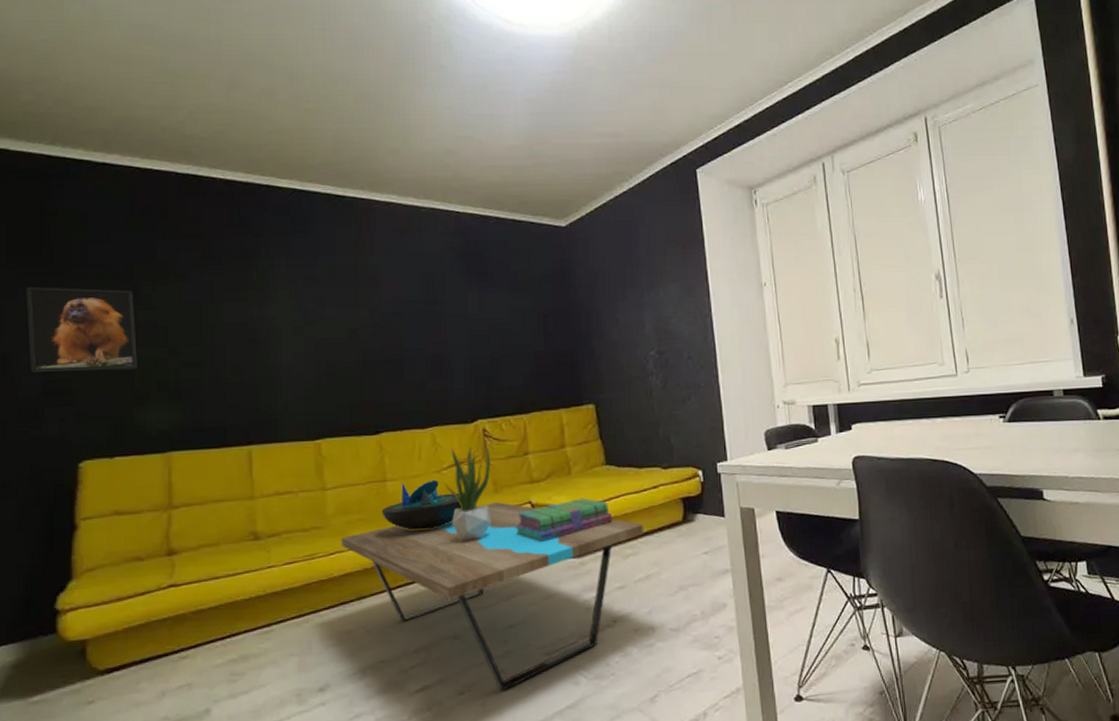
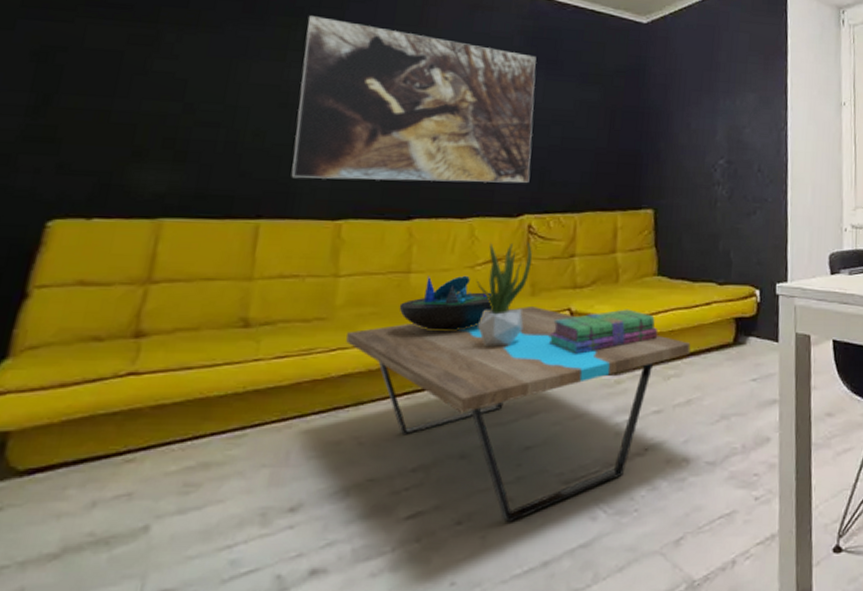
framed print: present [27,286,137,372] -> none [11,18,154,122]
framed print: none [259,255,478,406] -> present [291,16,536,183]

